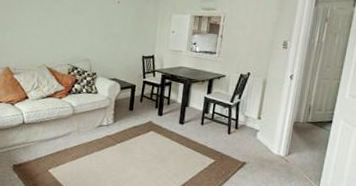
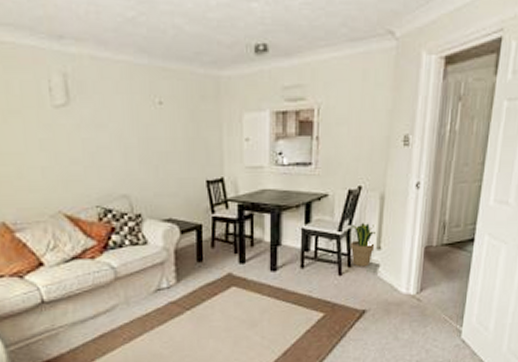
potted plant: none [238,98,258,131] -> present [349,222,375,267]

